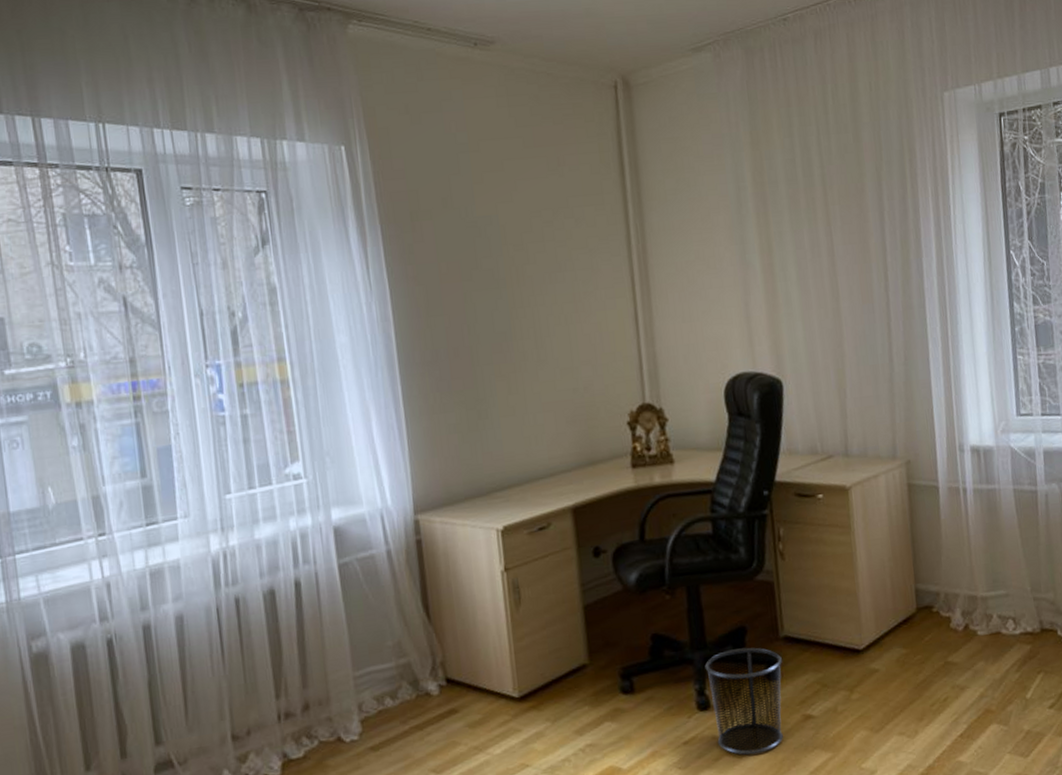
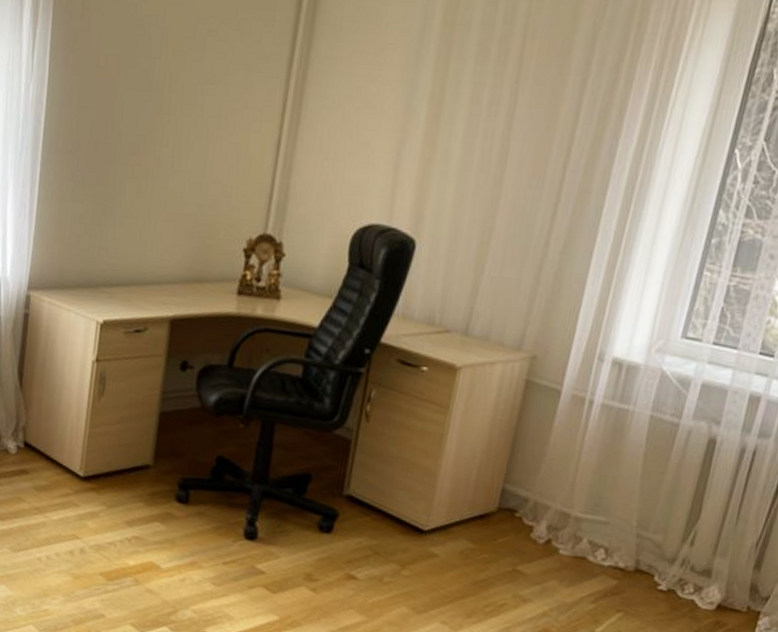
waste bin: present [705,647,783,755] -> none [255,491,340,596]

